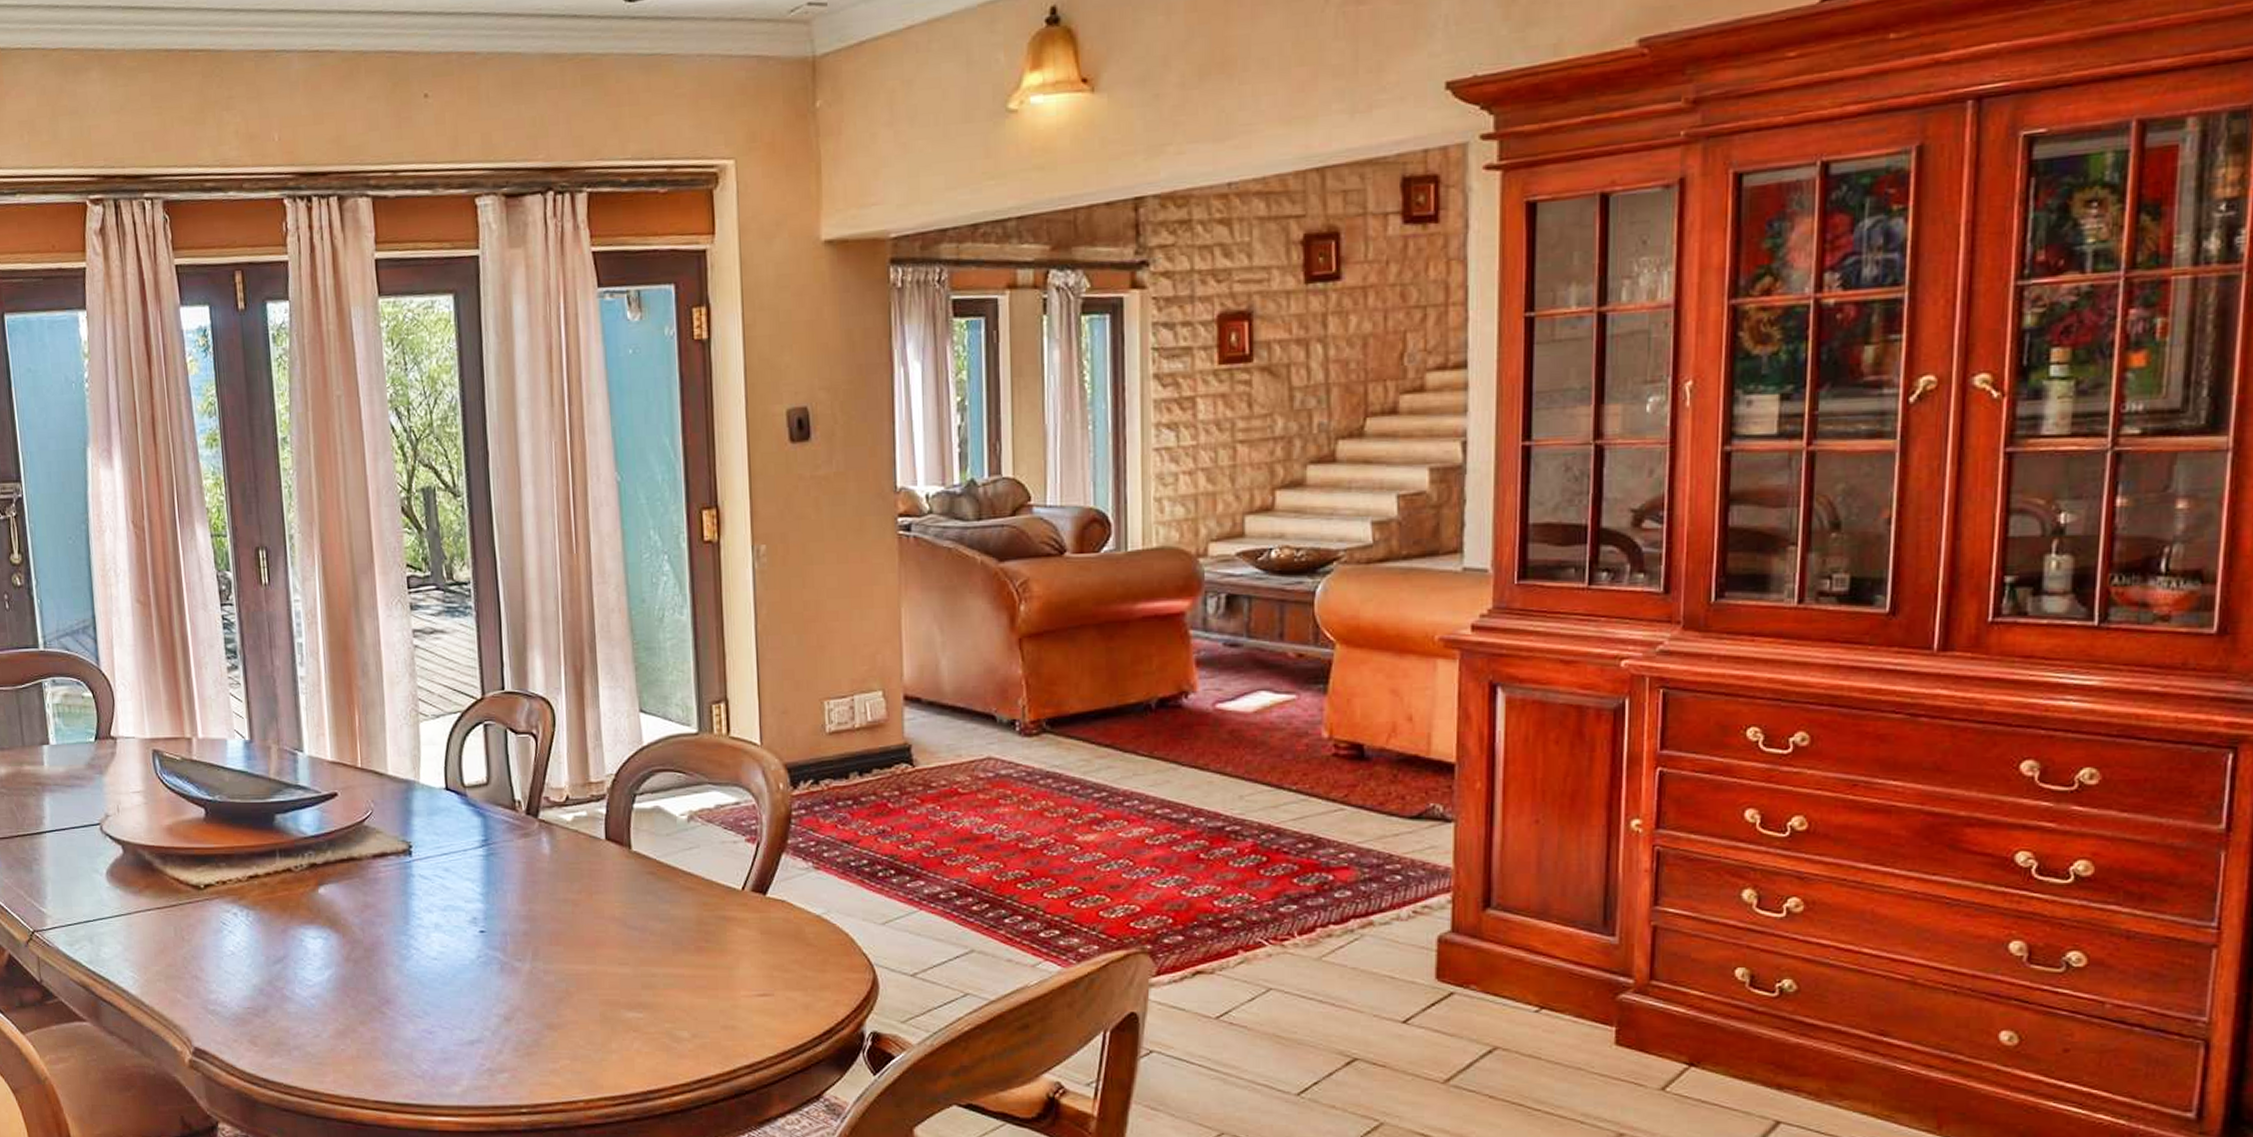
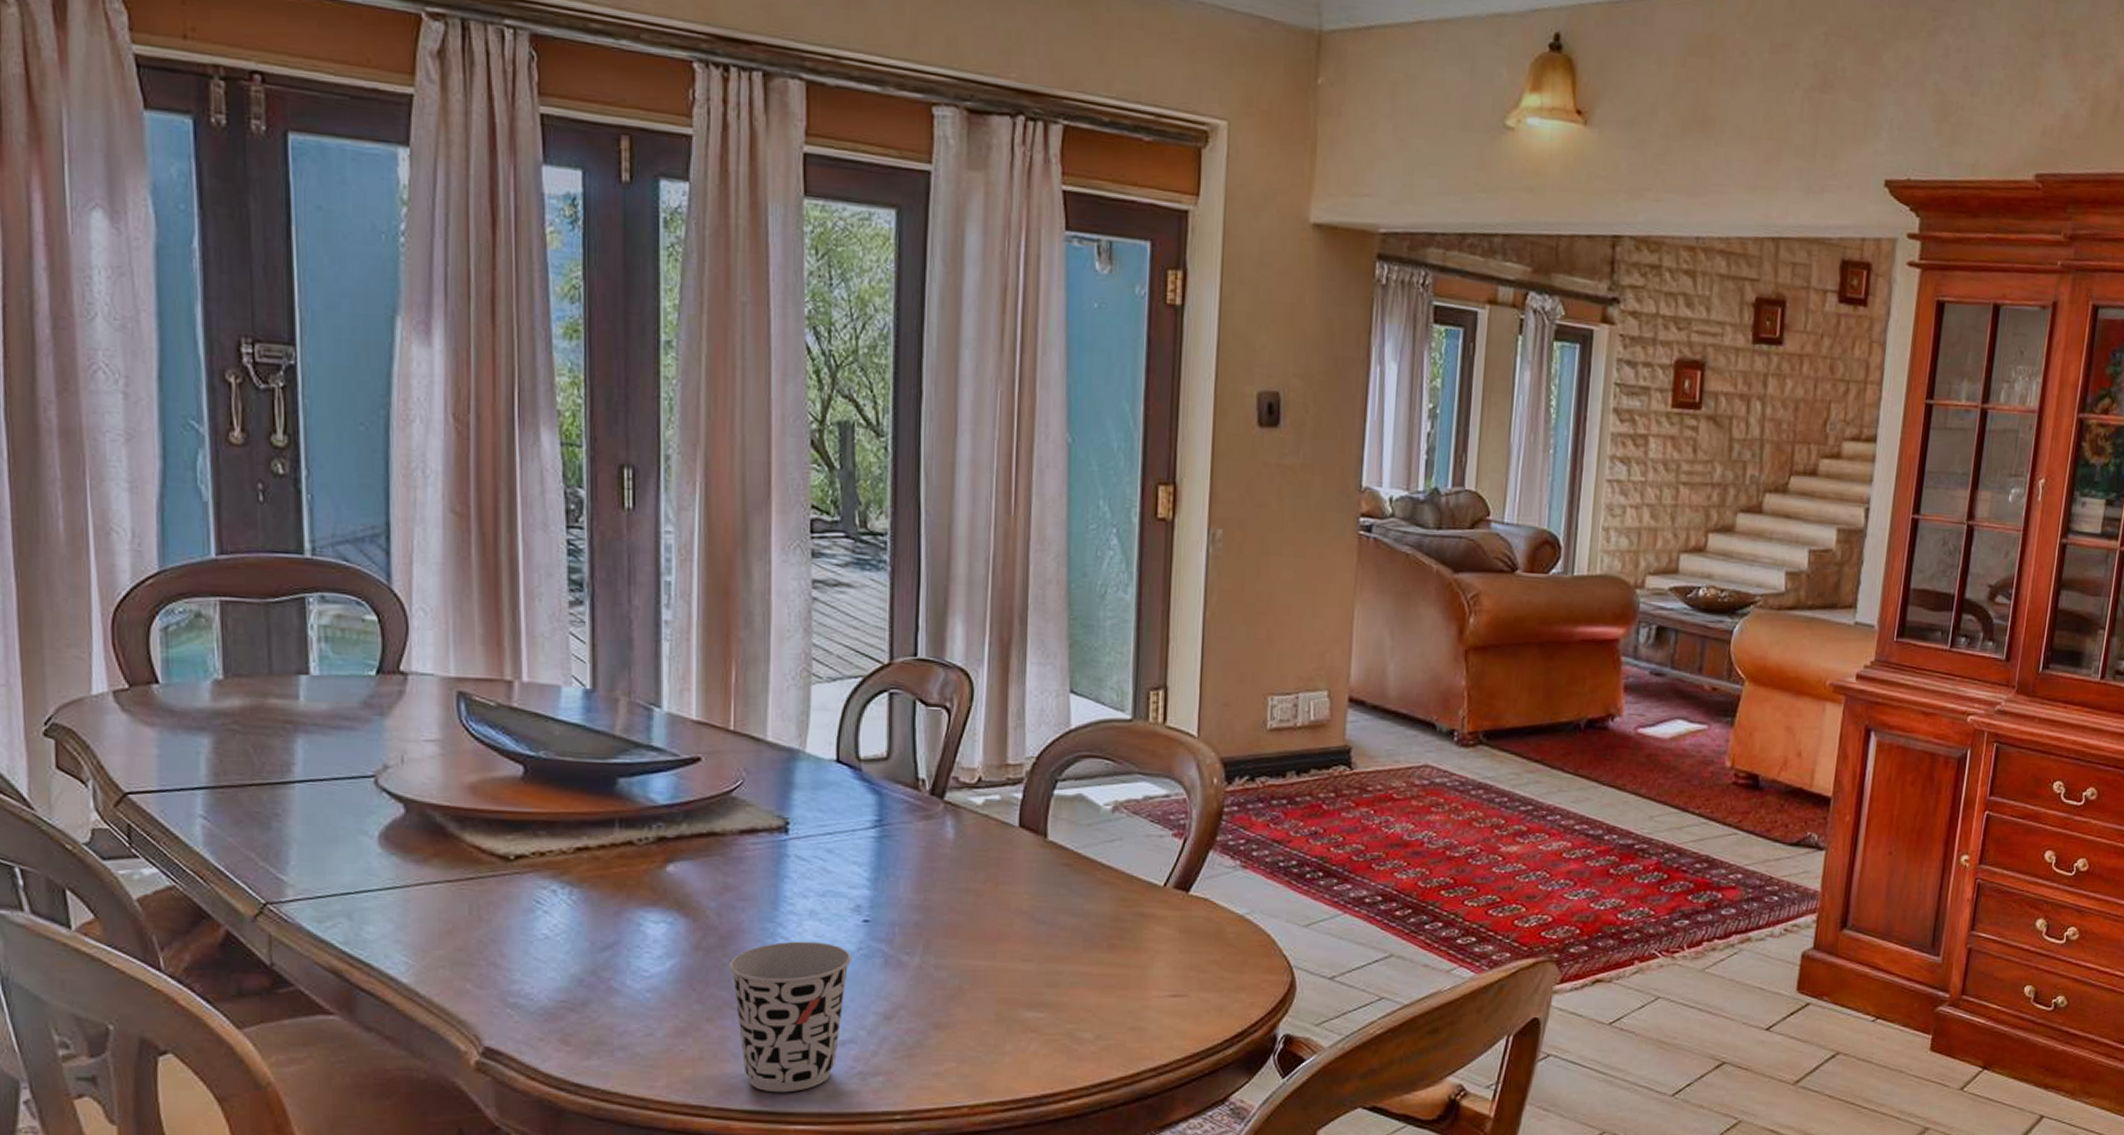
cup: none [374,951,473,1087] -> present [730,941,852,1093]

